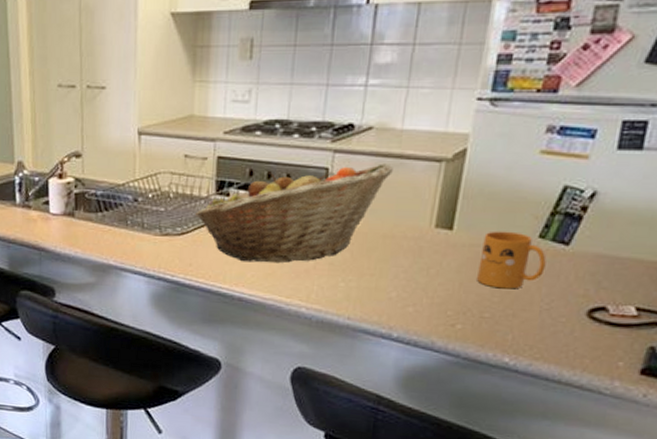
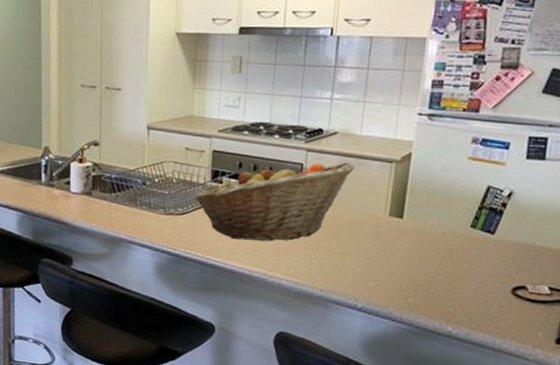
mug: present [477,231,547,289] -> none [424,220,477,269]

